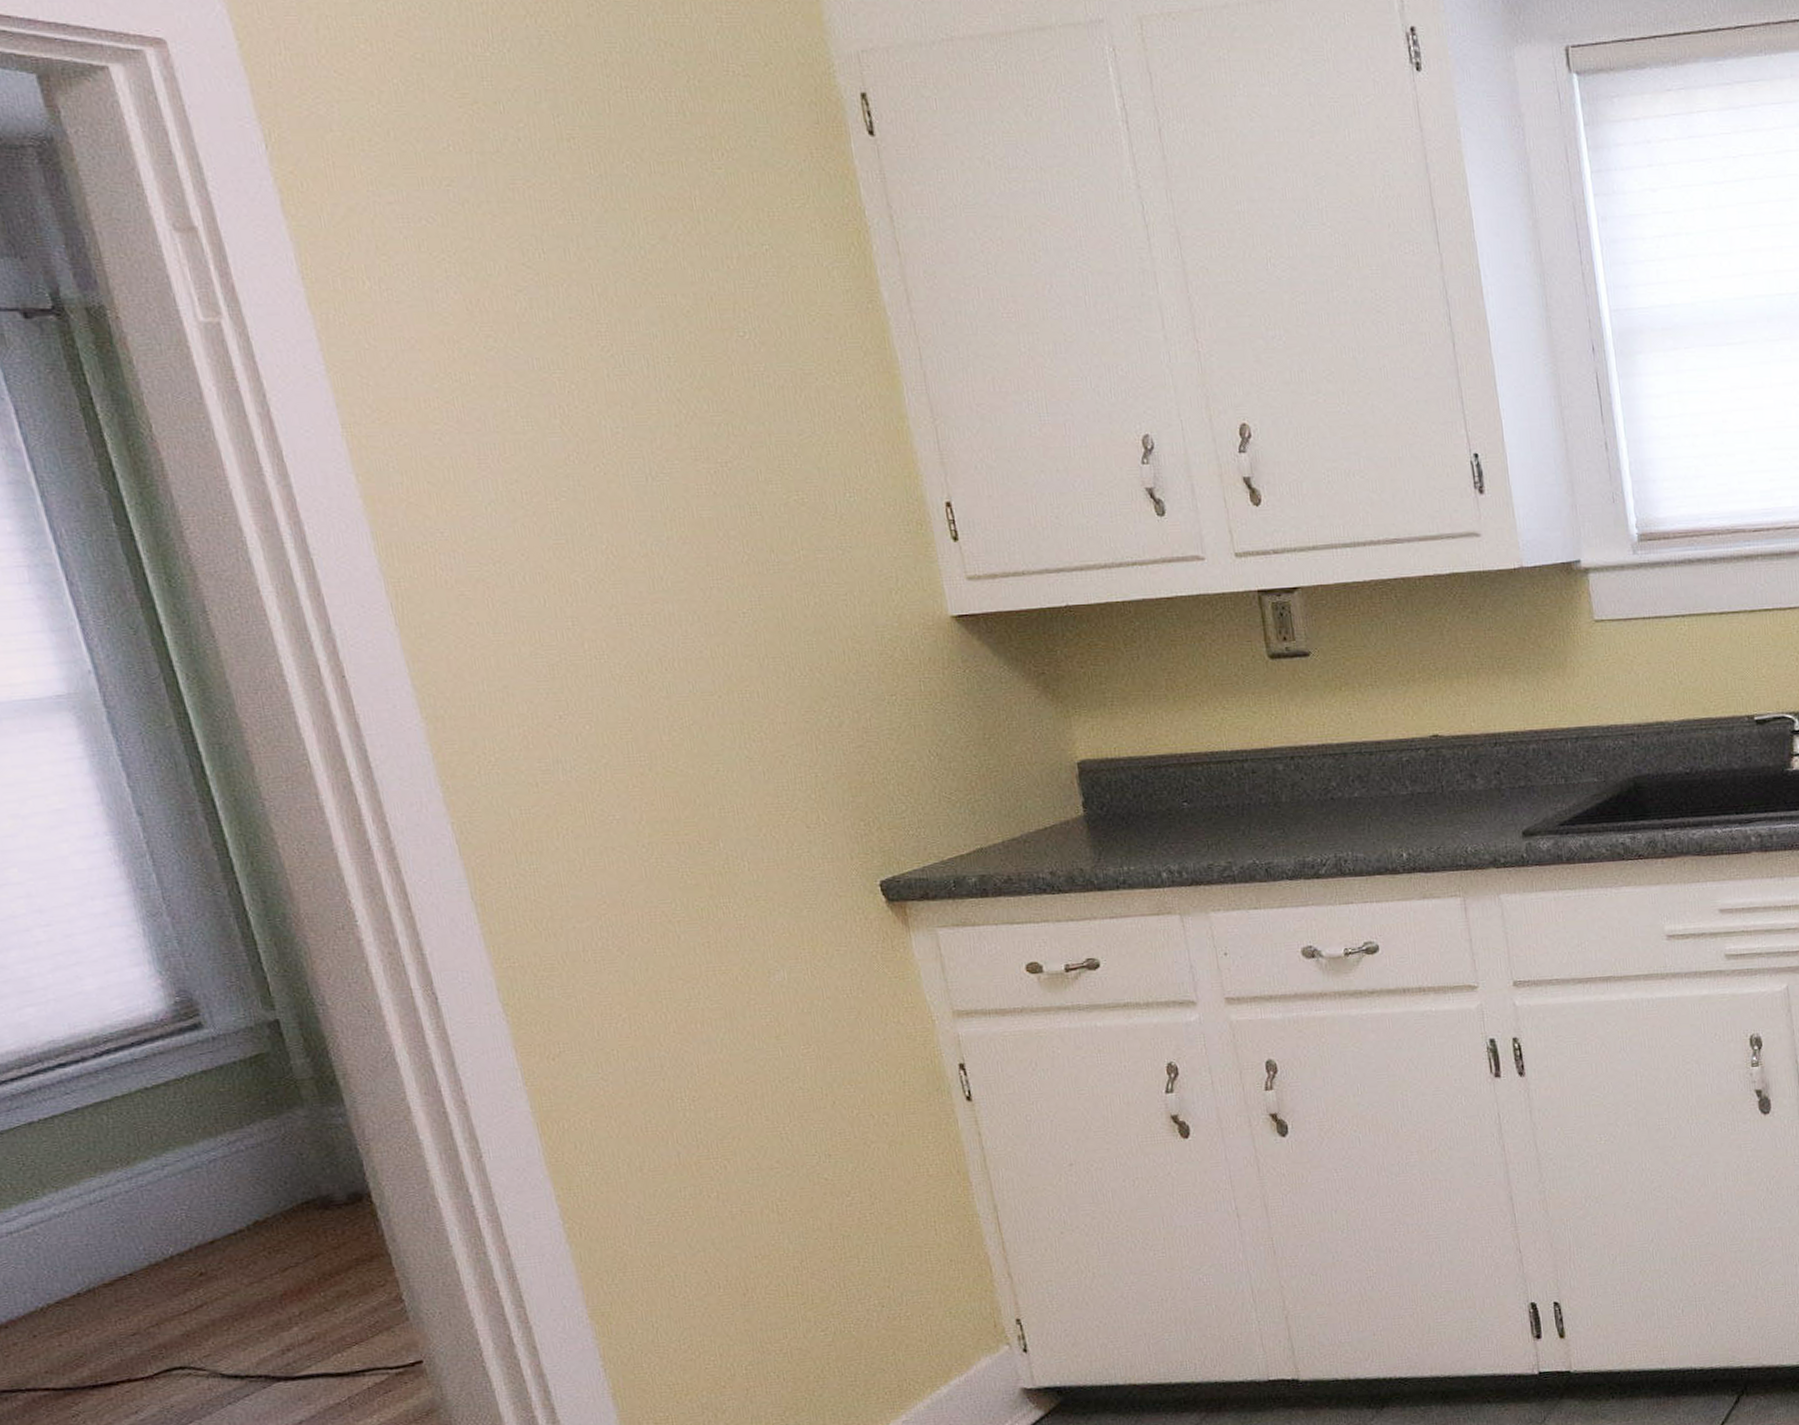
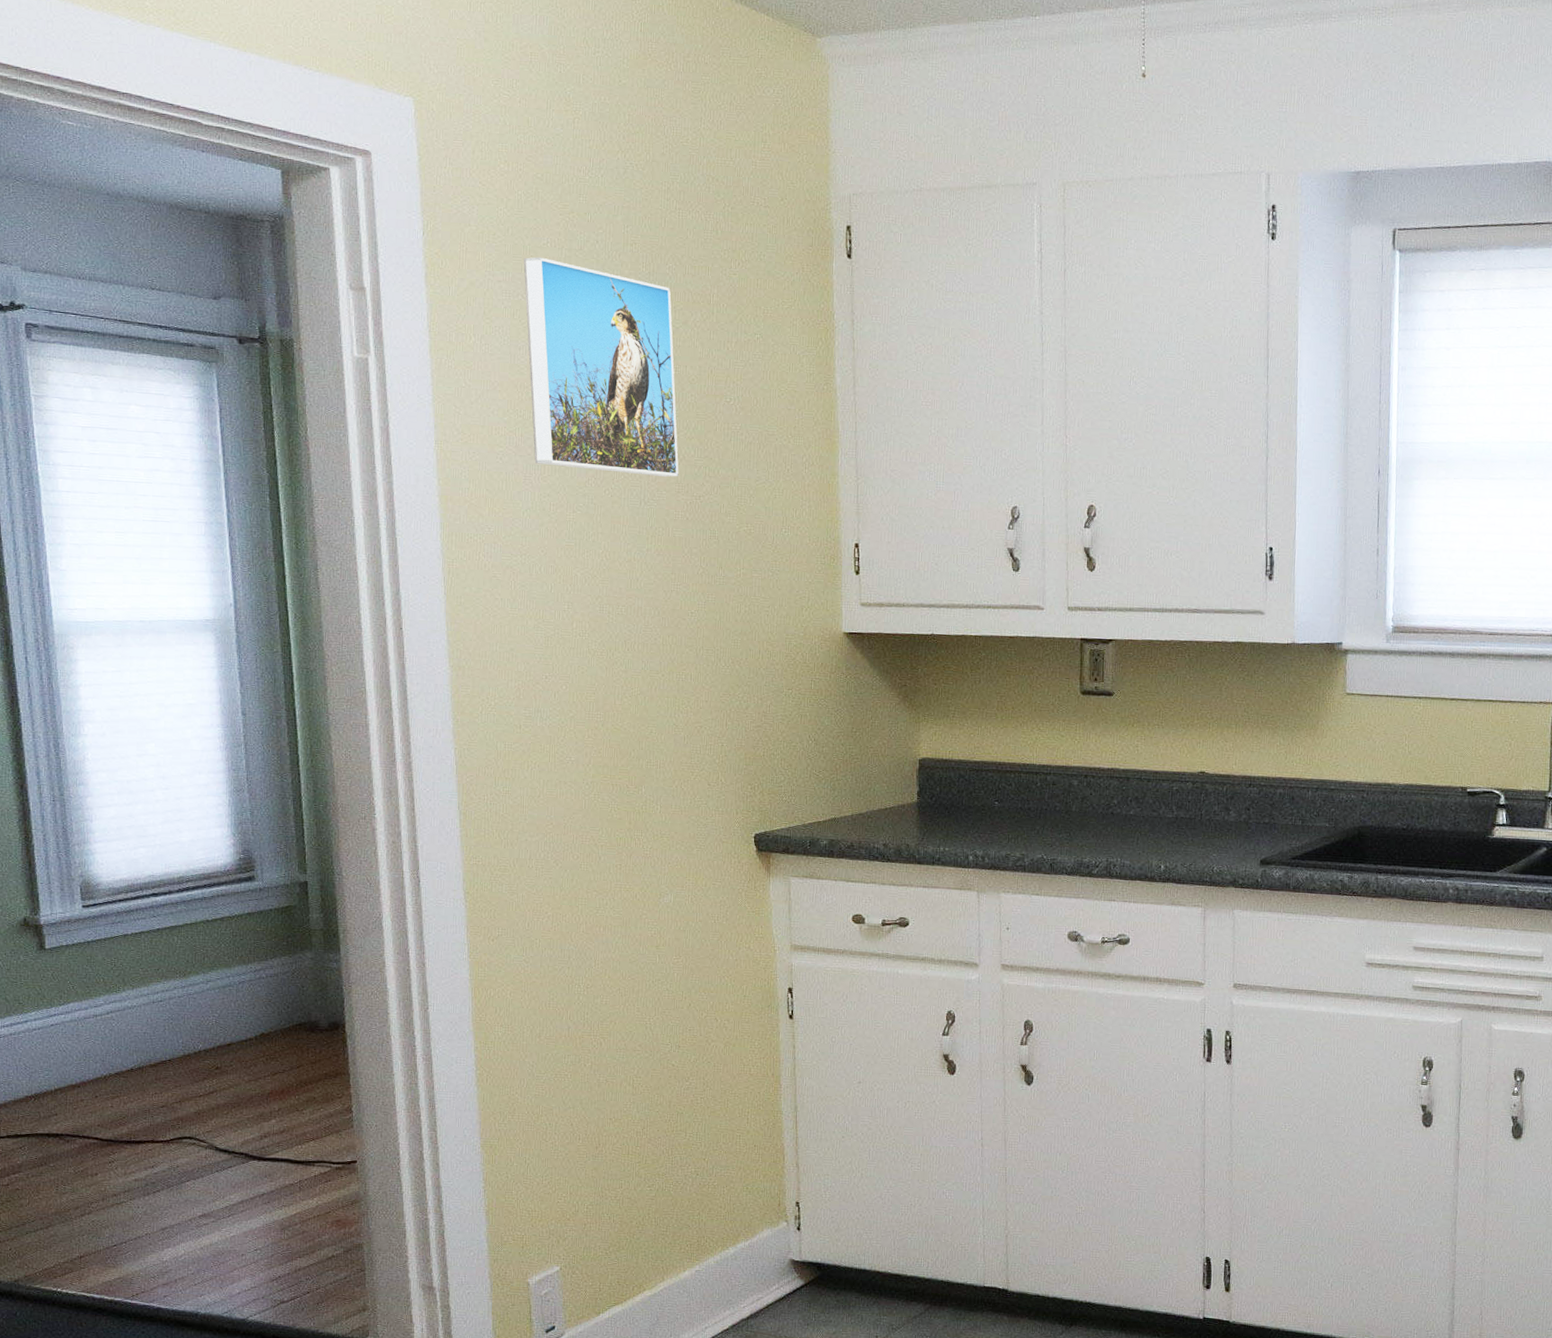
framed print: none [419,166,693,443] -> present [524,257,679,477]

